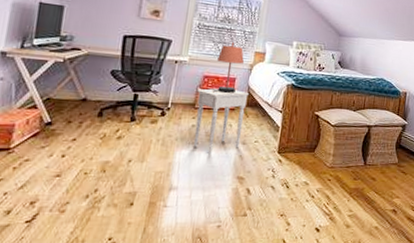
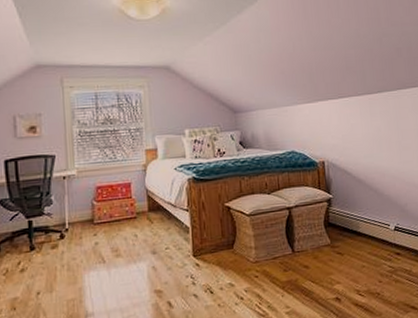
nightstand: present [193,88,249,154] -> none [91,195,150,271]
table lamp: present [211,42,245,94] -> none [107,144,137,204]

